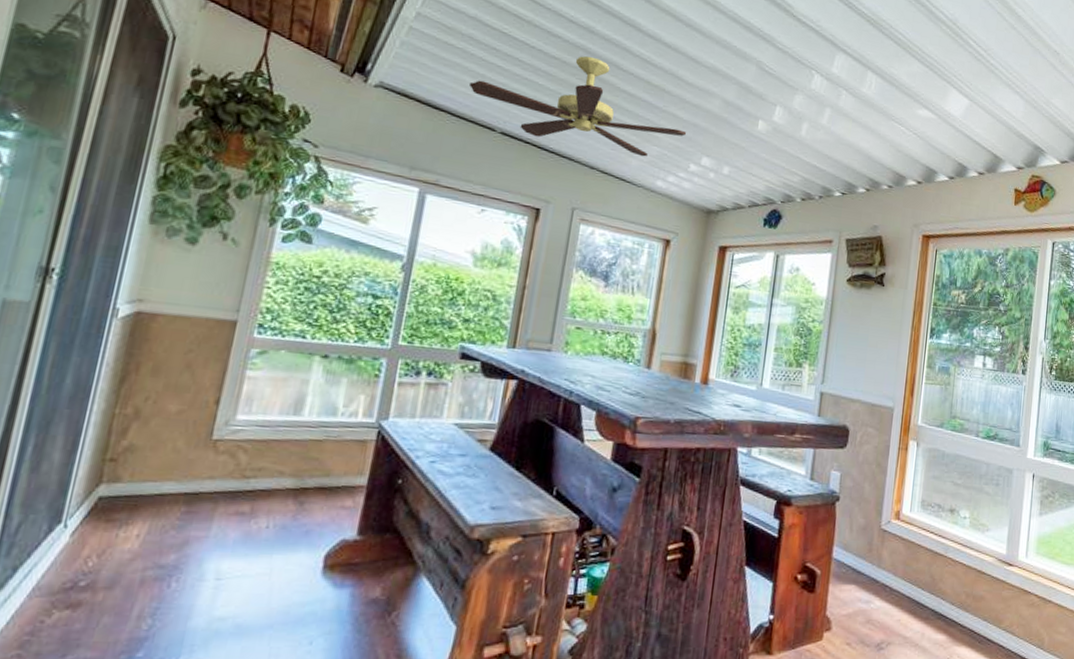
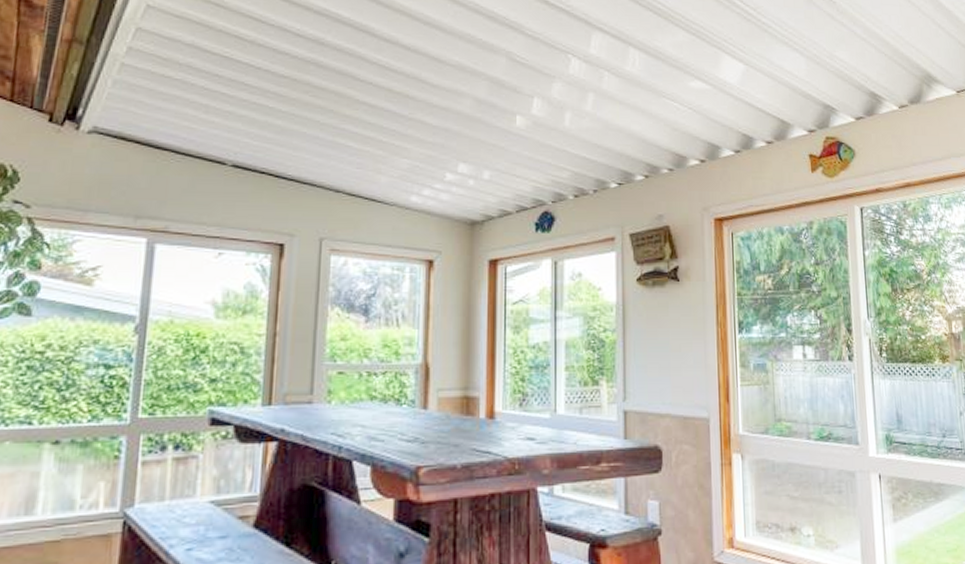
ceiling fan: present [470,55,687,157] -> none [193,70,438,172]

